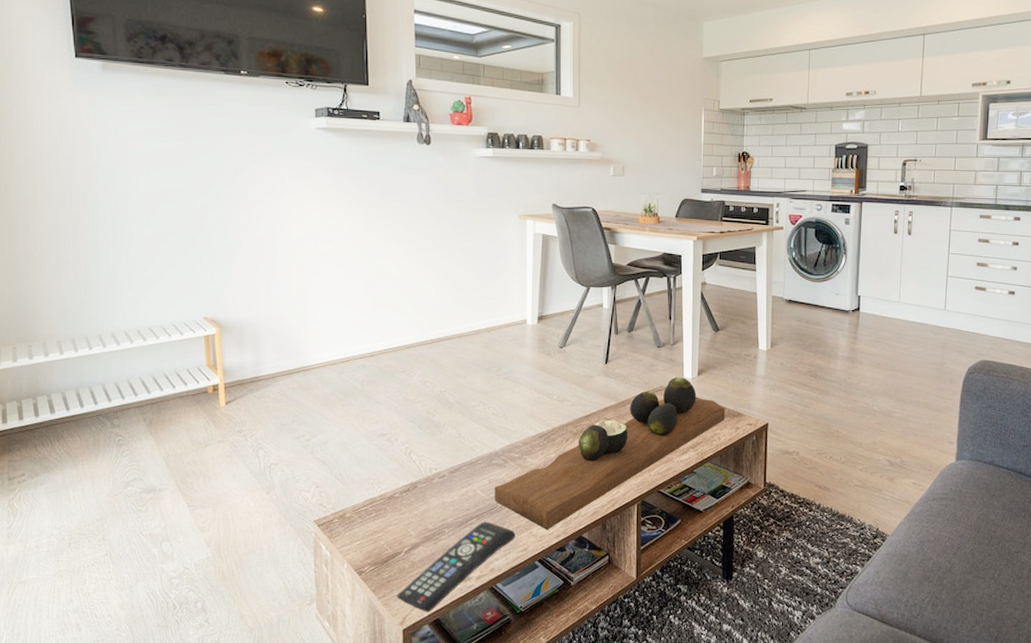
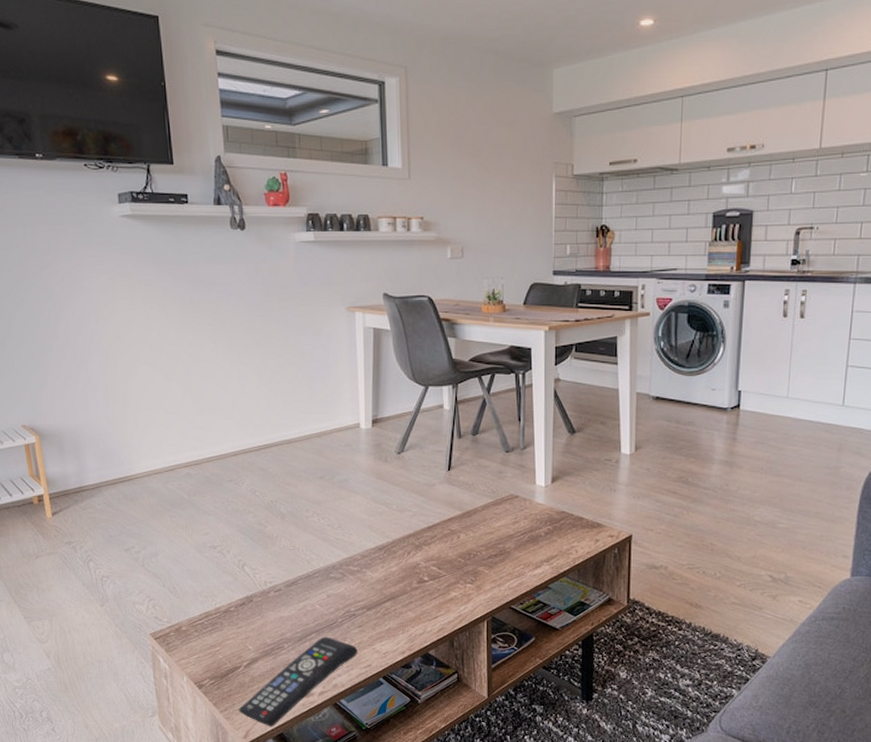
decorative tray: present [494,376,725,529] -> none [333,484,582,646]

